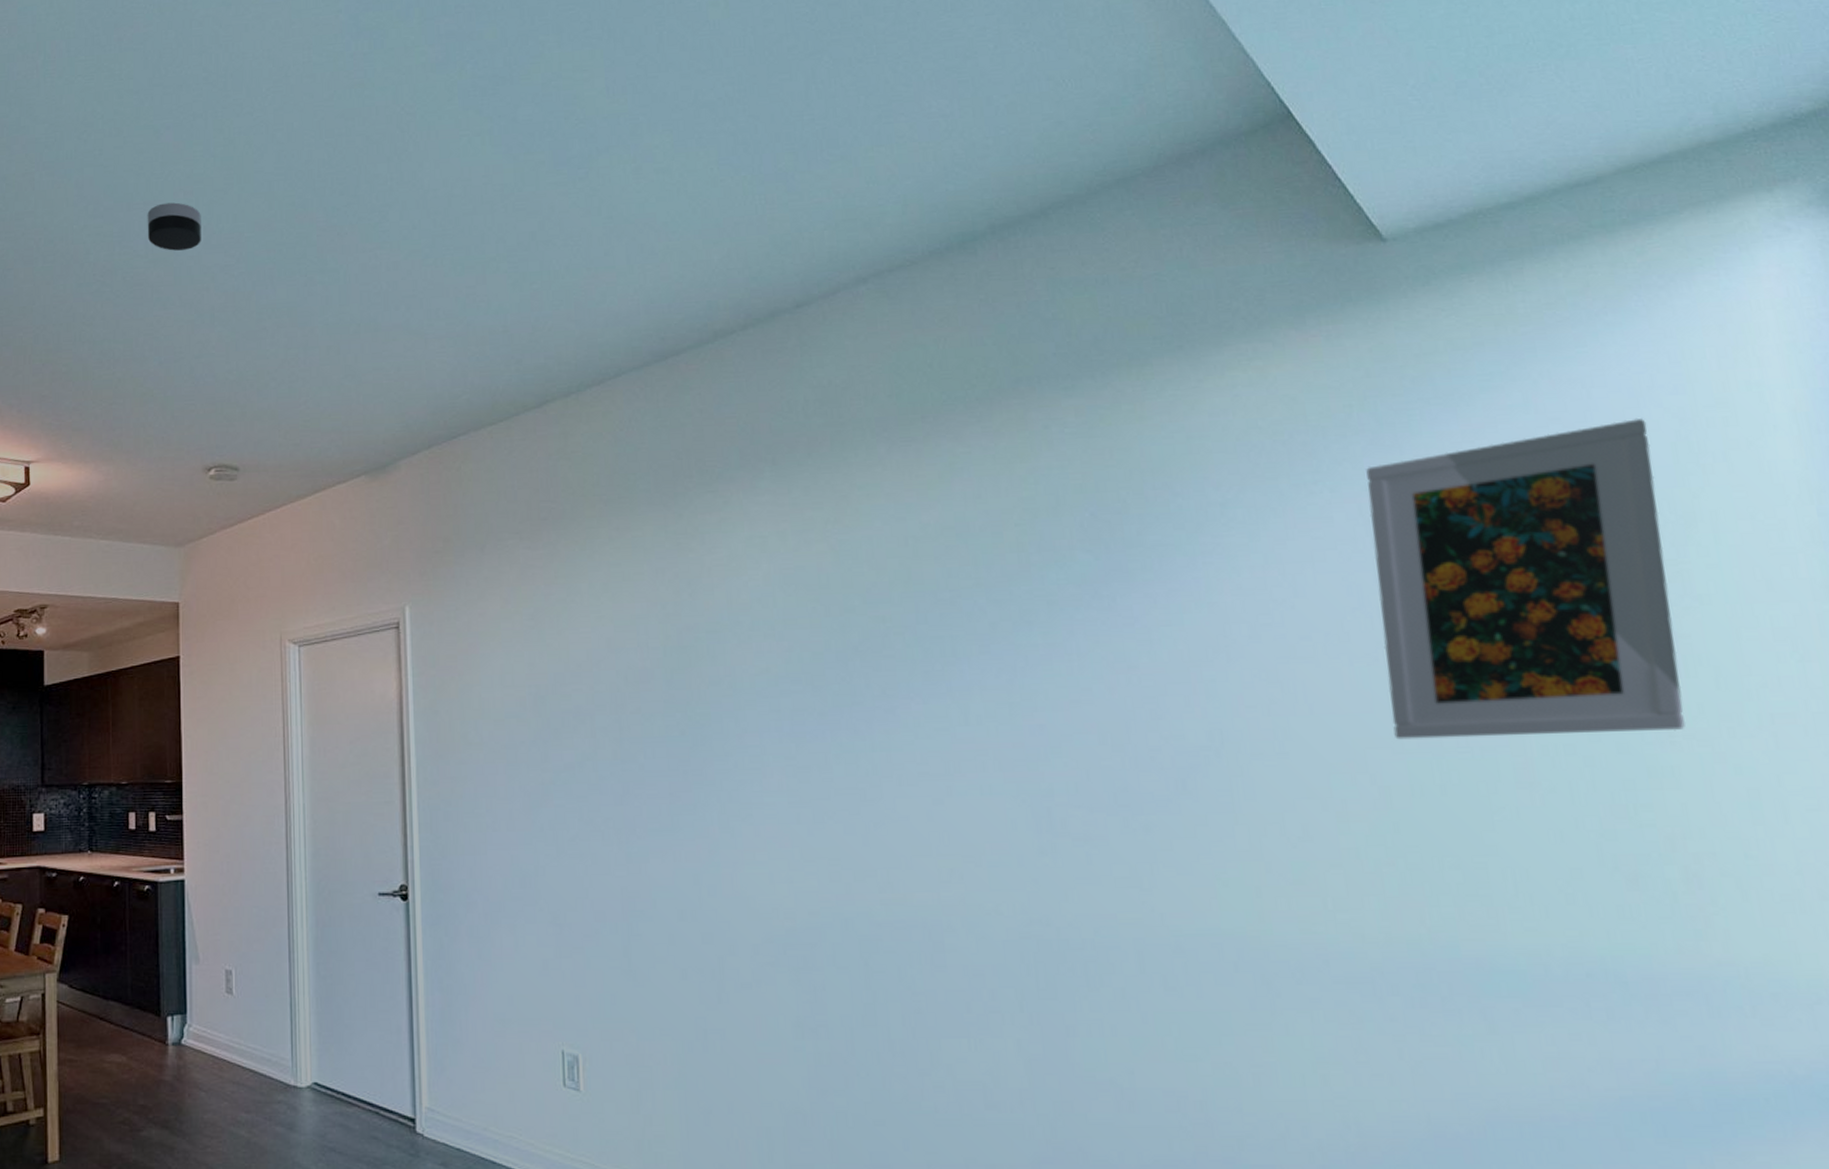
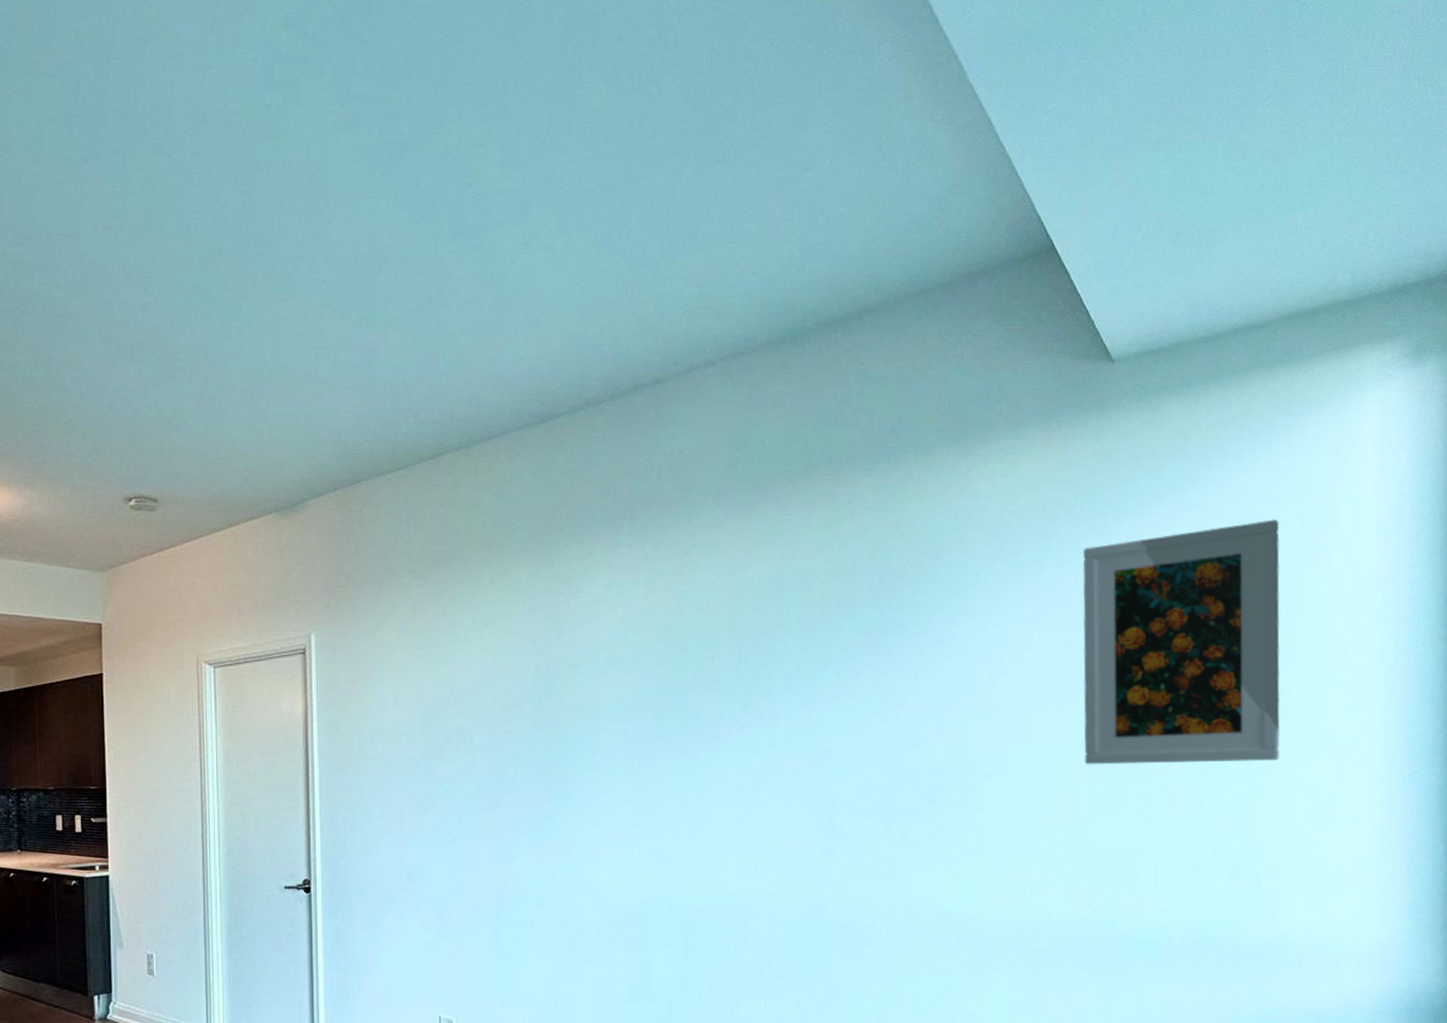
smoke detector: present [147,202,201,251] -> none [67,236,121,285]

